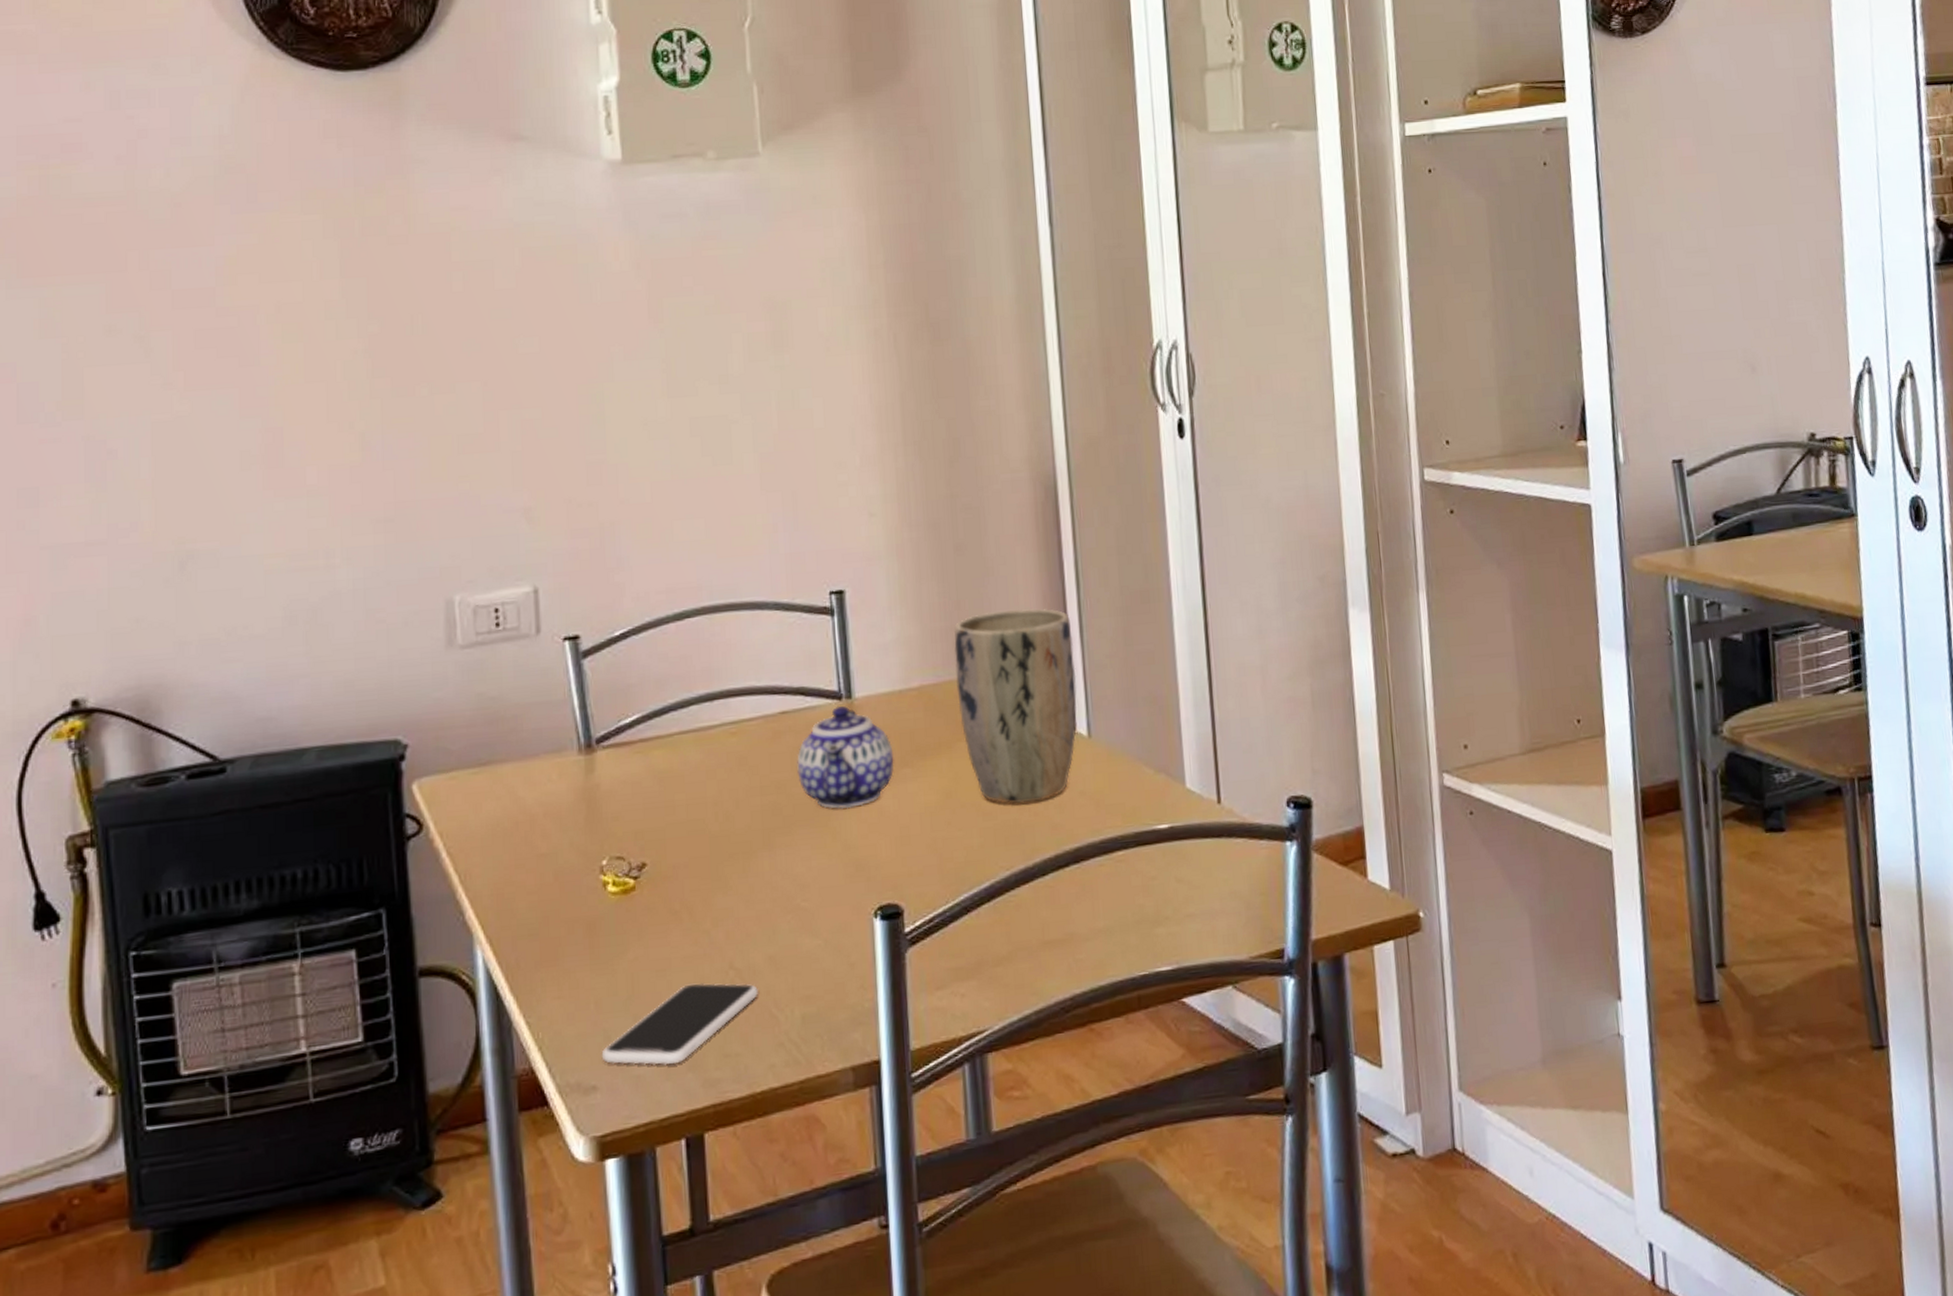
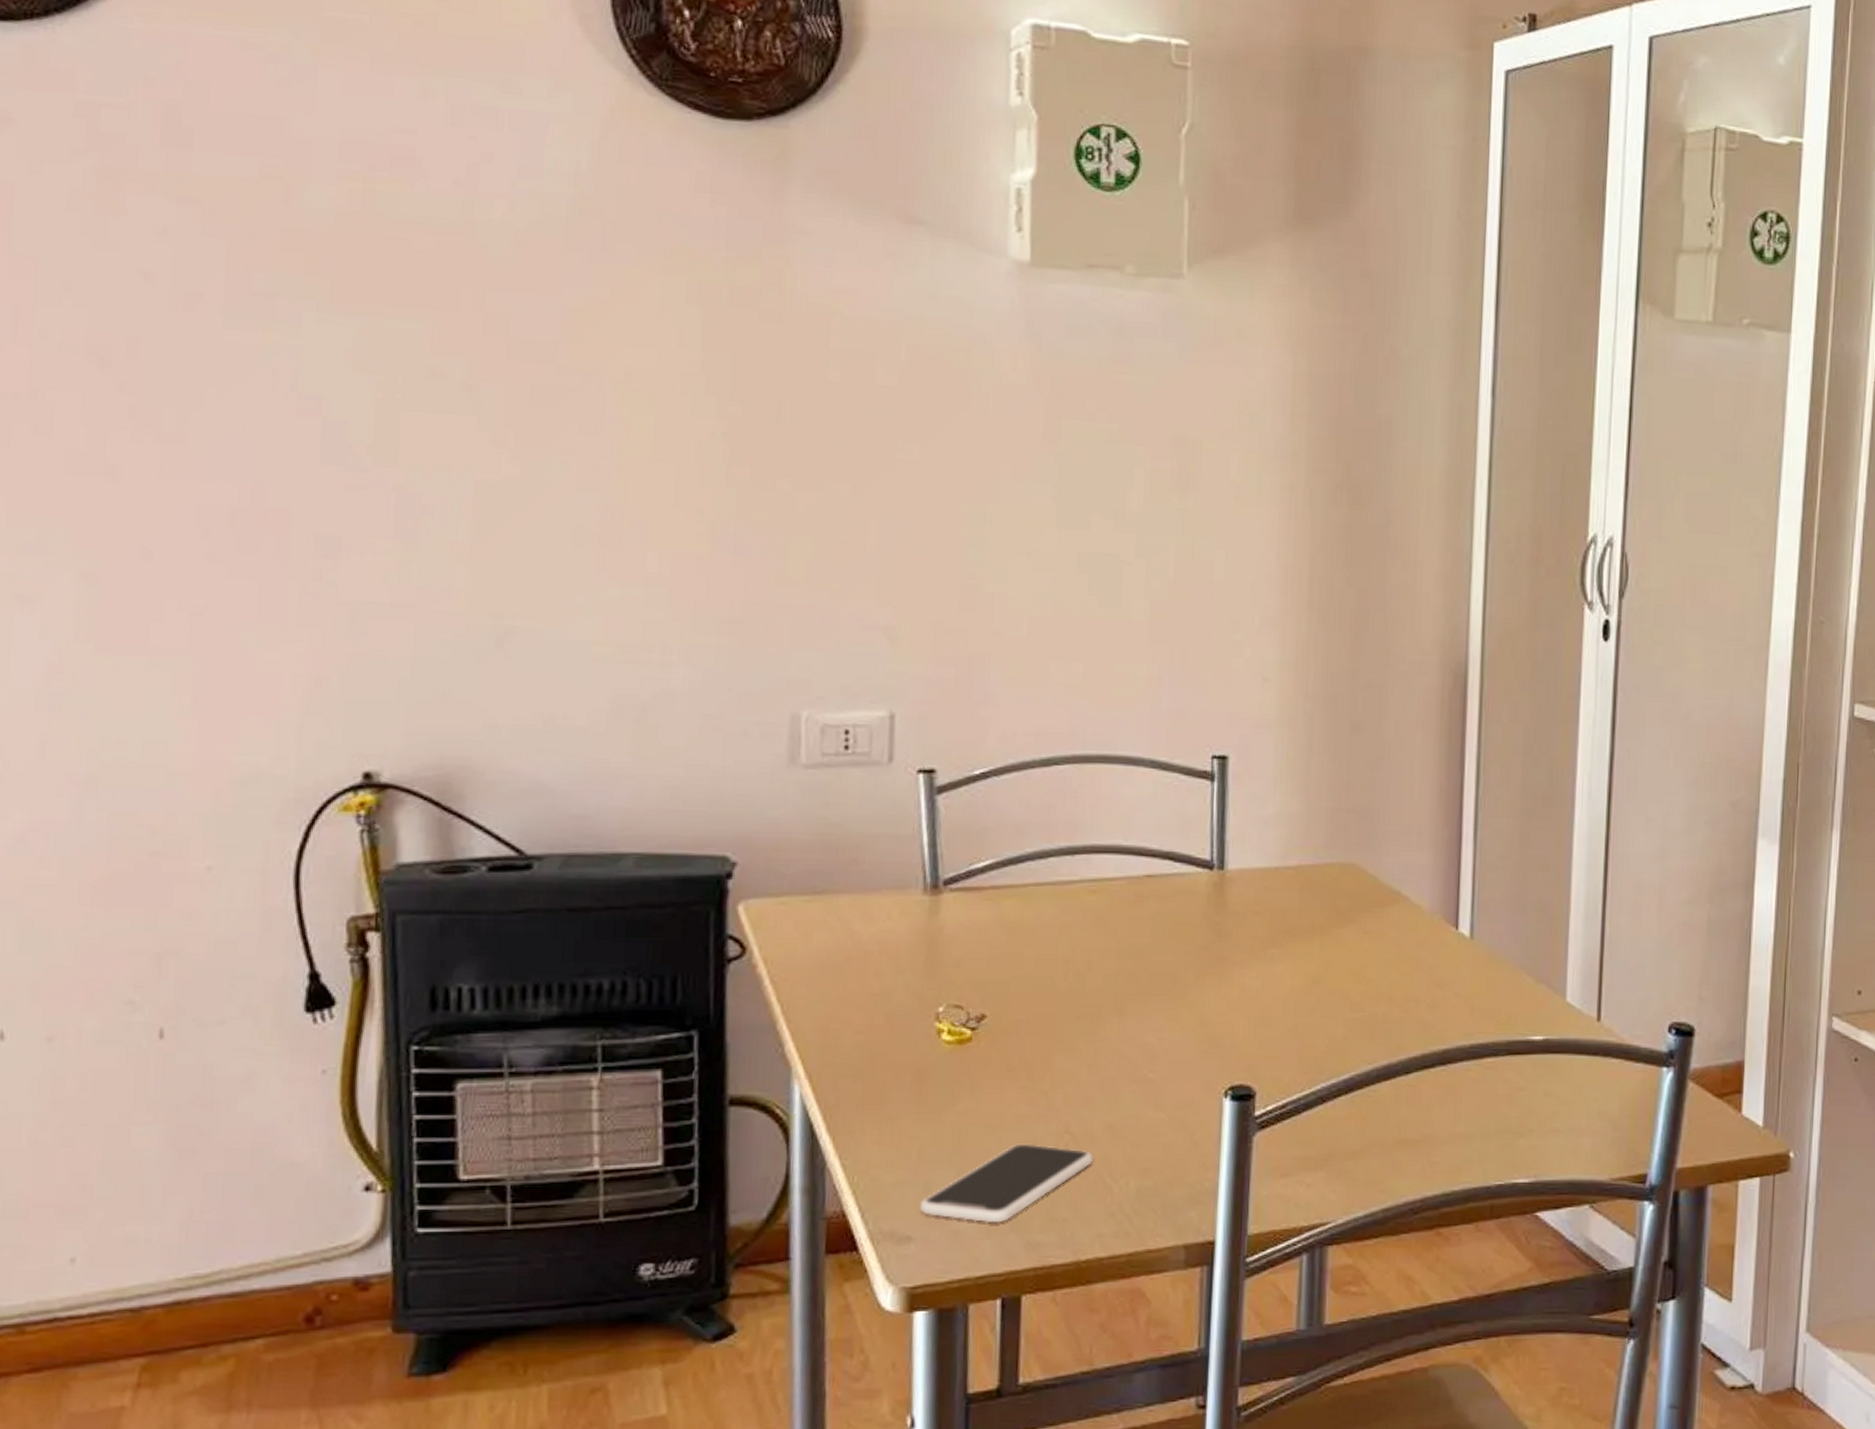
teapot: present [797,706,894,810] -> none [1158,875,1263,983]
plant pot: present [954,609,1077,805] -> none [1337,797,1466,998]

